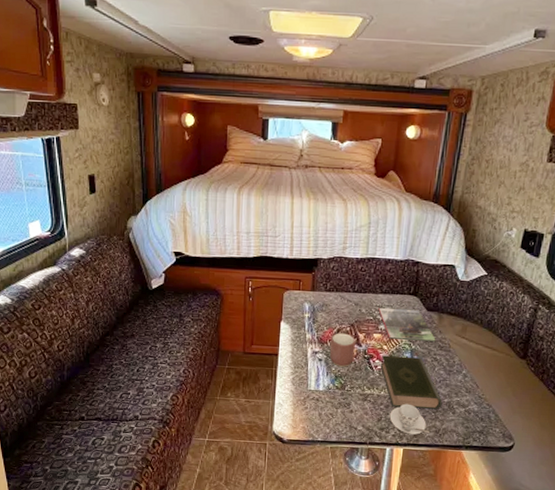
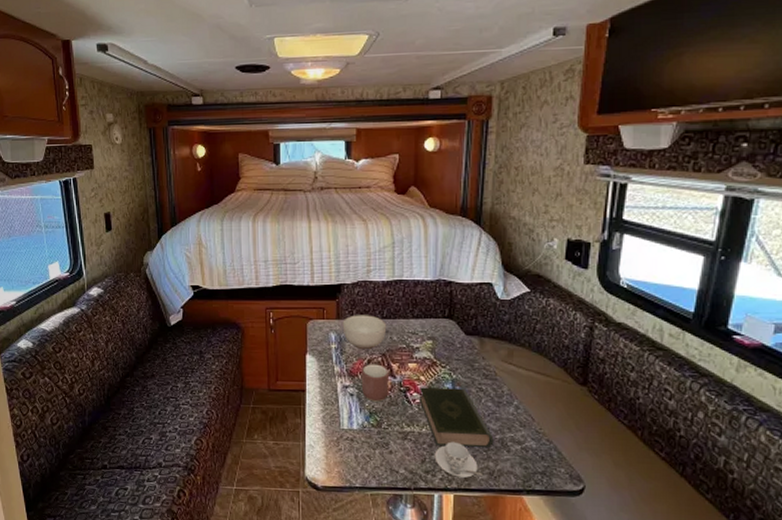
bowl: none [316,287,357,320] -> present [342,315,387,350]
magazine: present [378,307,436,342] -> none [411,333,479,369]

